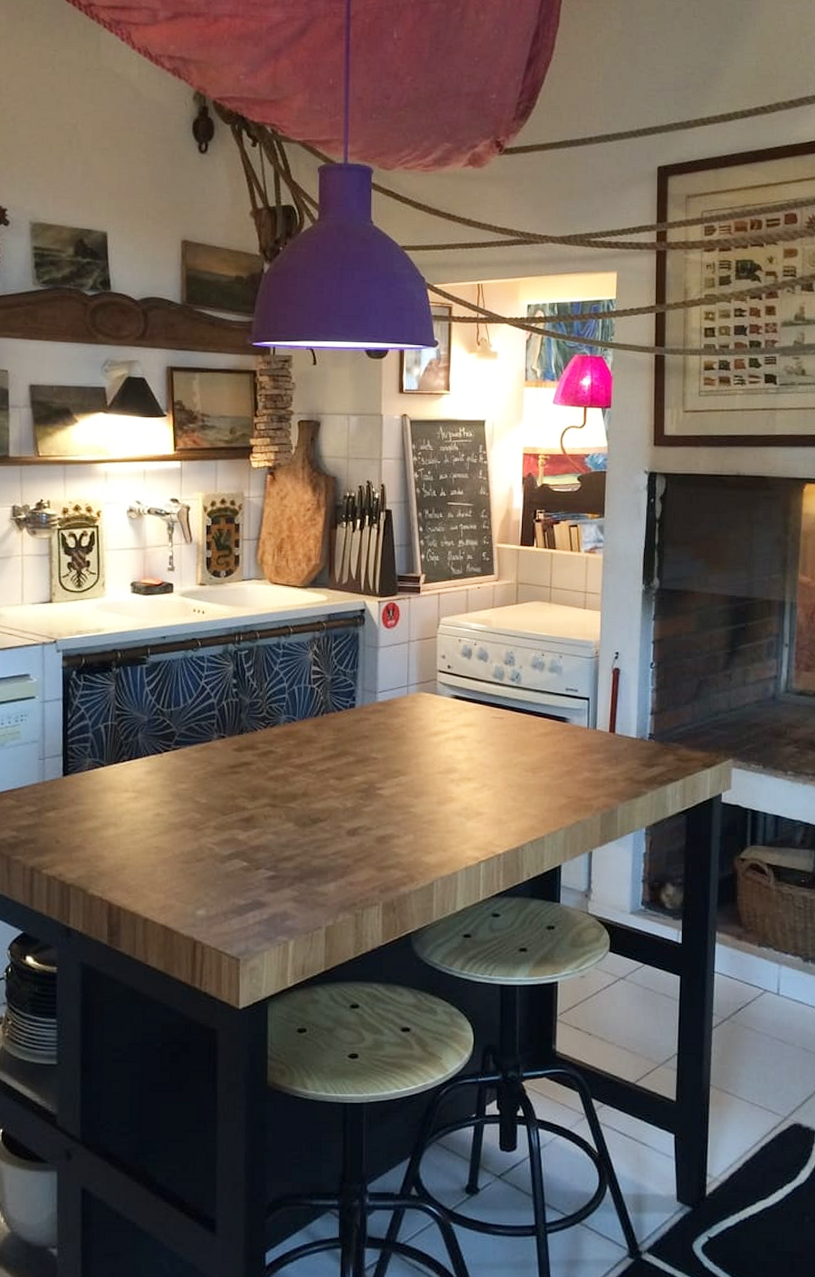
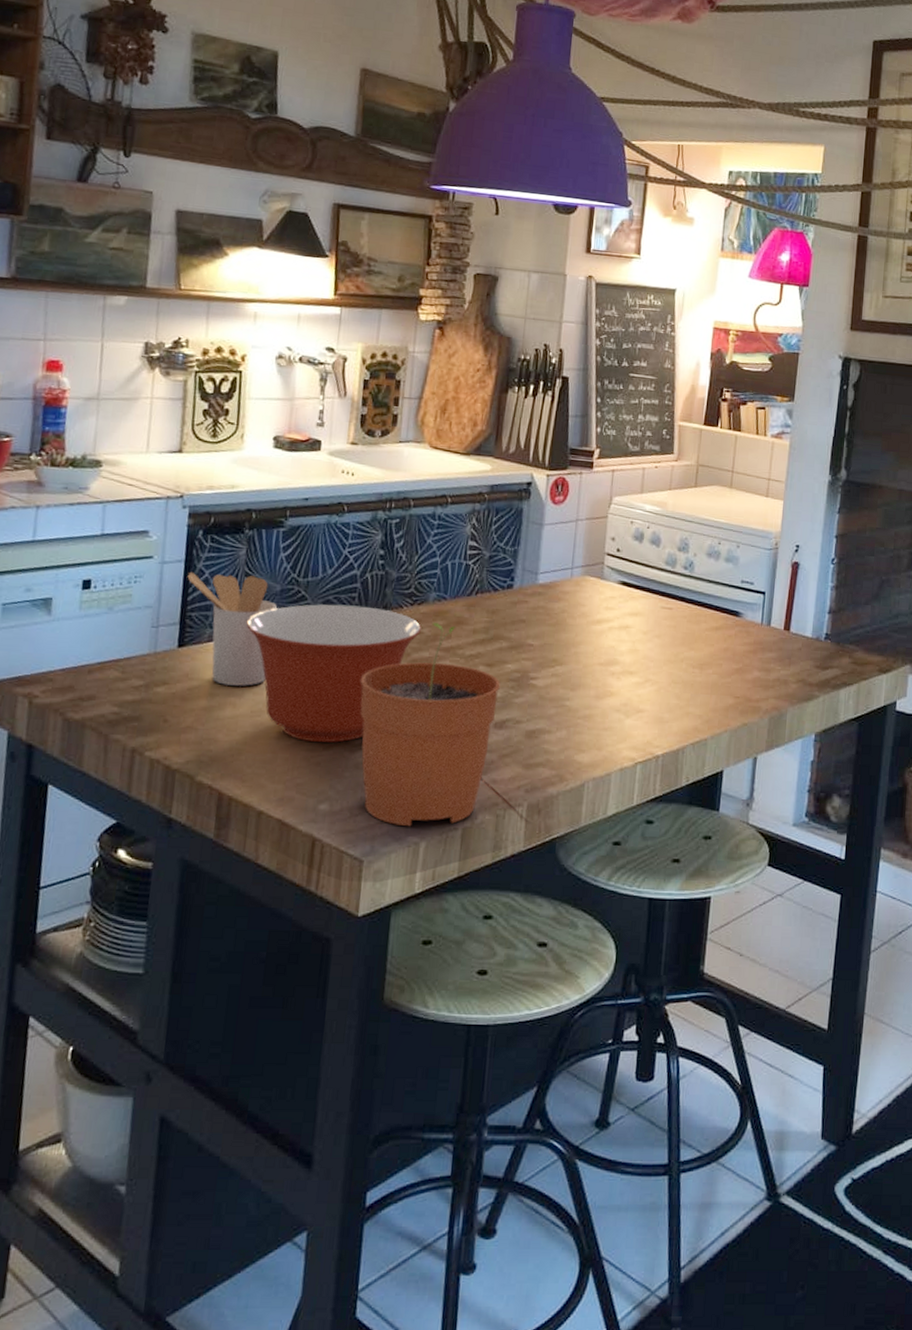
utensil holder: none [66,708,147,808] -> present [187,571,278,686]
mixing bowl: none [121,730,275,856] -> present [247,604,421,743]
plant pot: none [225,742,350,928] -> present [360,623,500,827]

